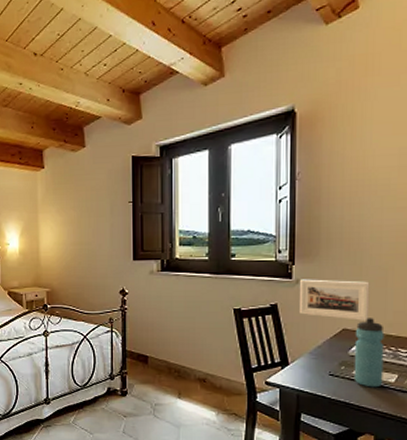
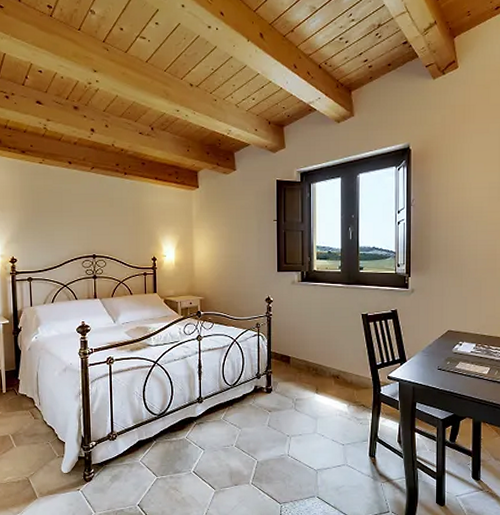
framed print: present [300,279,370,321] -> none [415,289,468,323]
water bottle: present [353,318,385,388] -> none [456,321,480,379]

